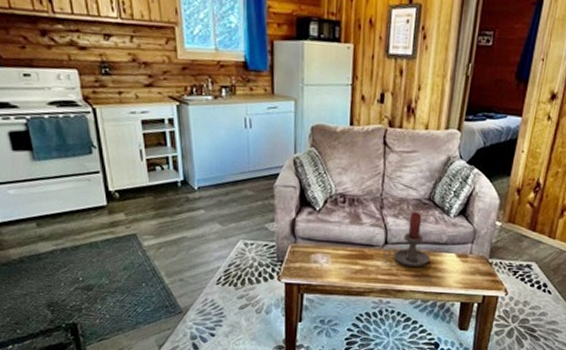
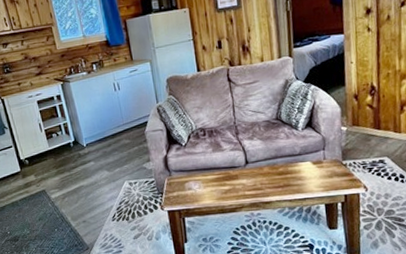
candle holder: present [383,211,430,267] -> none [246,131,289,180]

